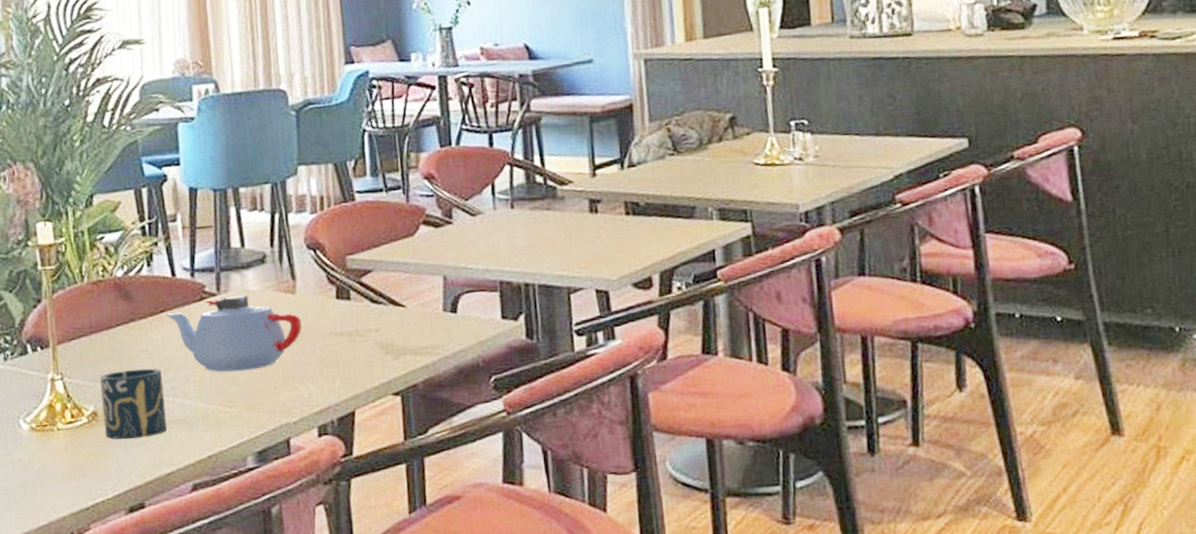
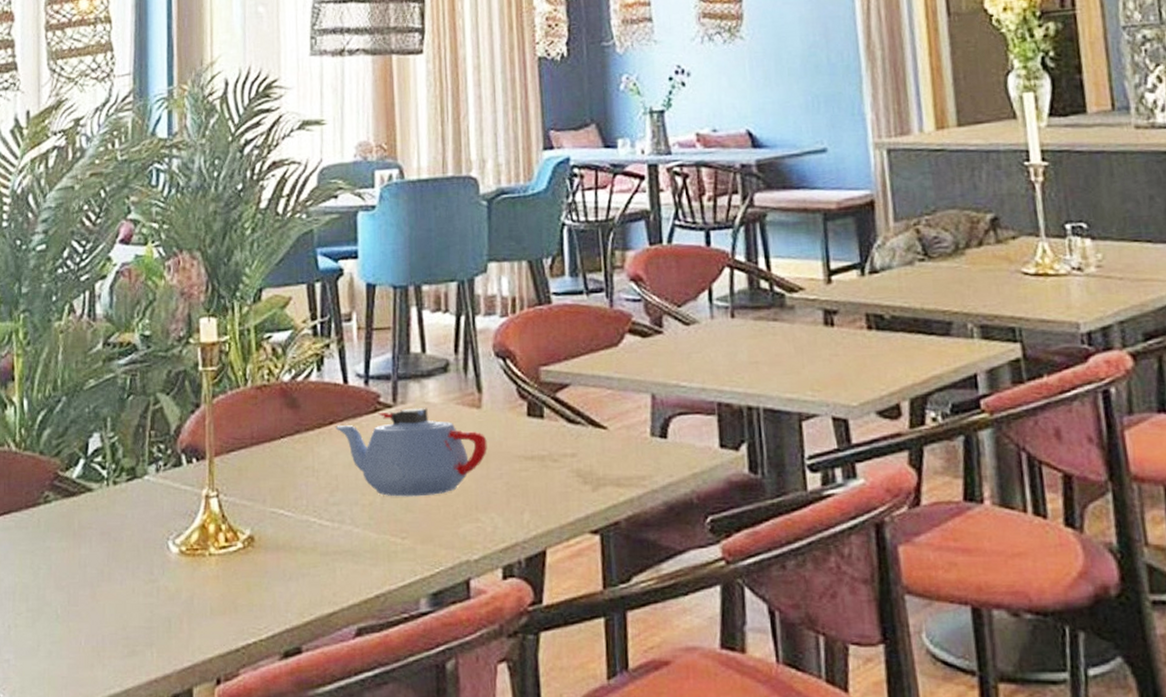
cup: present [99,368,167,440] -> none [258,488,331,571]

